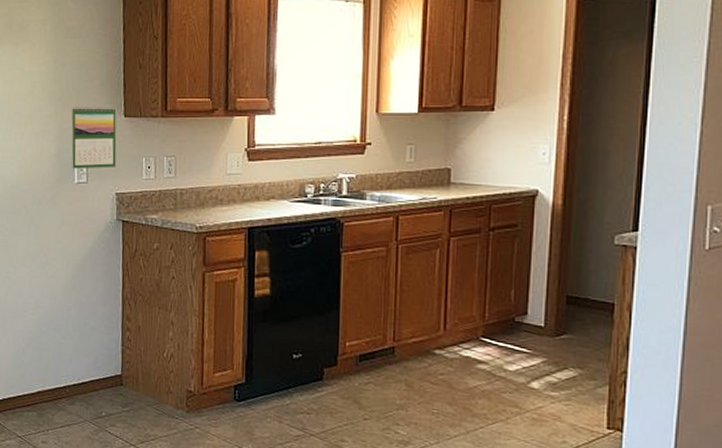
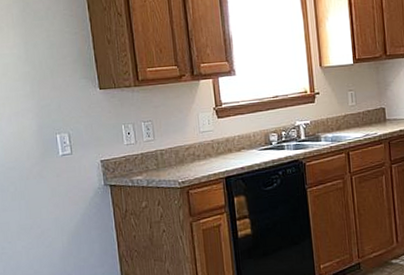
calendar: present [71,105,117,169] -> none [48,81,97,143]

